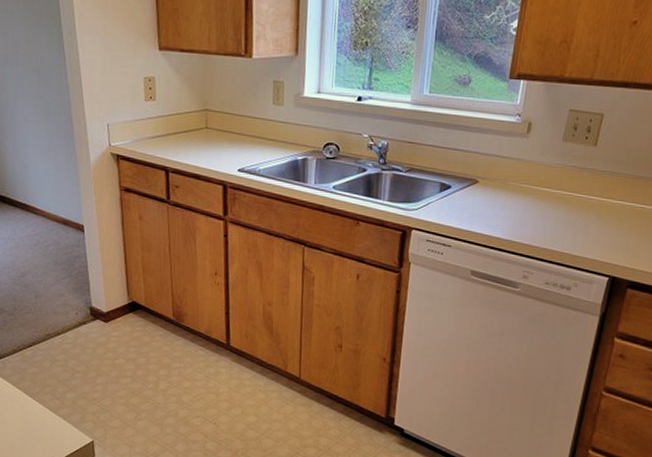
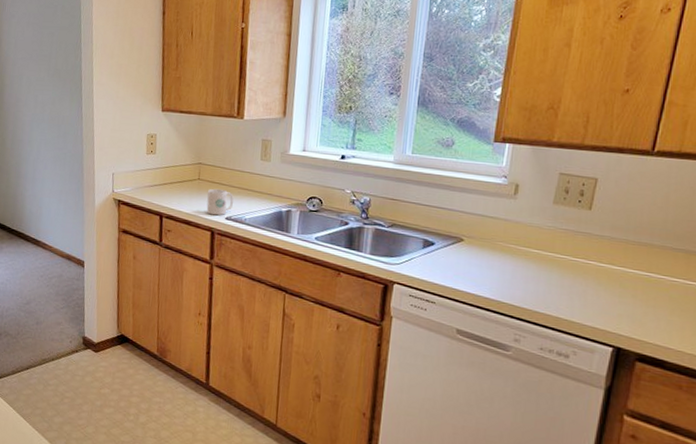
mug: none [216,137,245,168] -> present [206,188,234,216]

